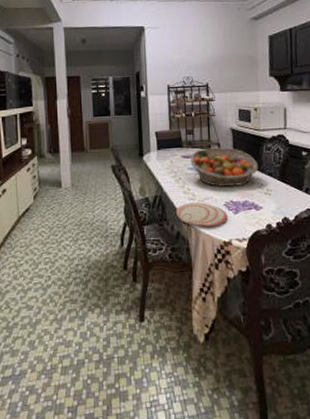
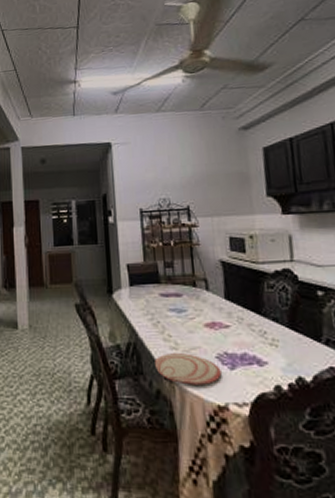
fruit basket: present [190,147,259,187] -> none [170,284,260,334]

